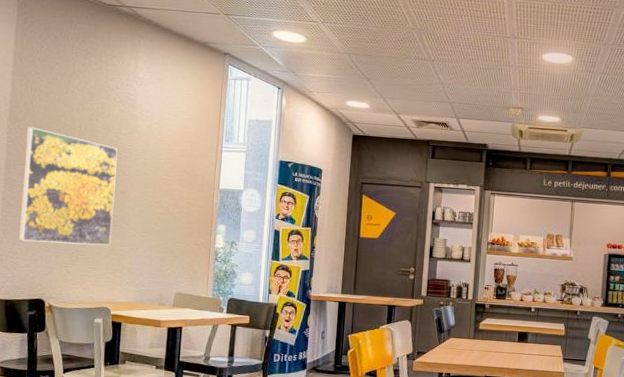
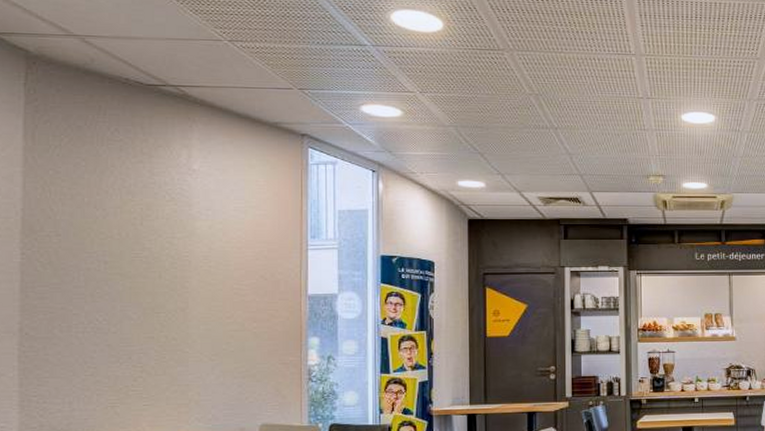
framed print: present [18,127,118,246] -> none [44,239,172,381]

